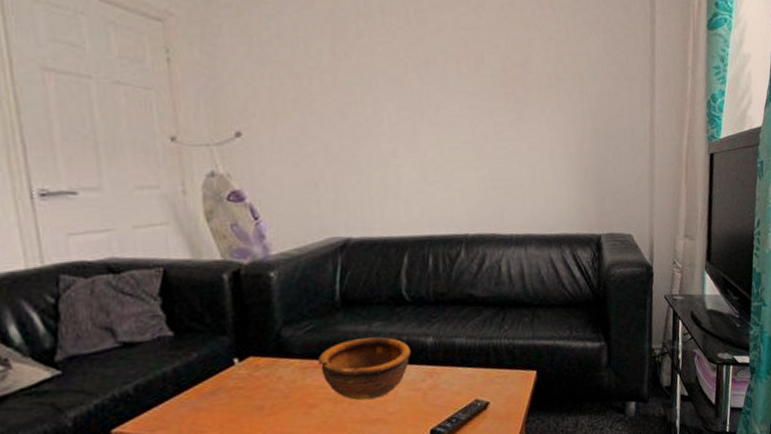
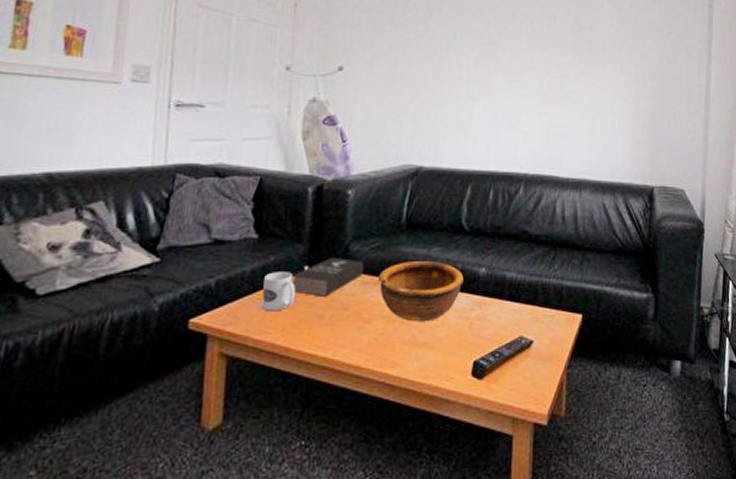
mug: none [189,367,228,411] -> present [261,272,295,311]
book: none [222,345,300,388] -> present [293,257,364,297]

